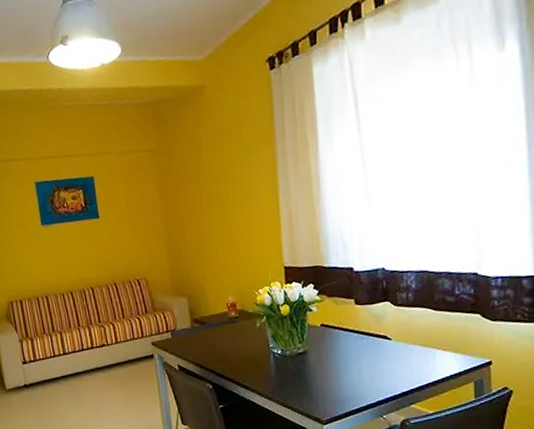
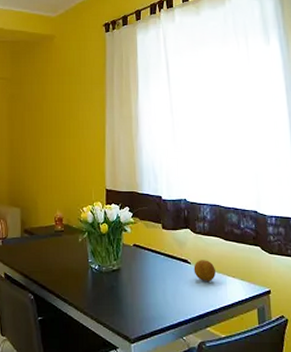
fruit: none [395,334,422,357] -> present [193,260,216,281]

